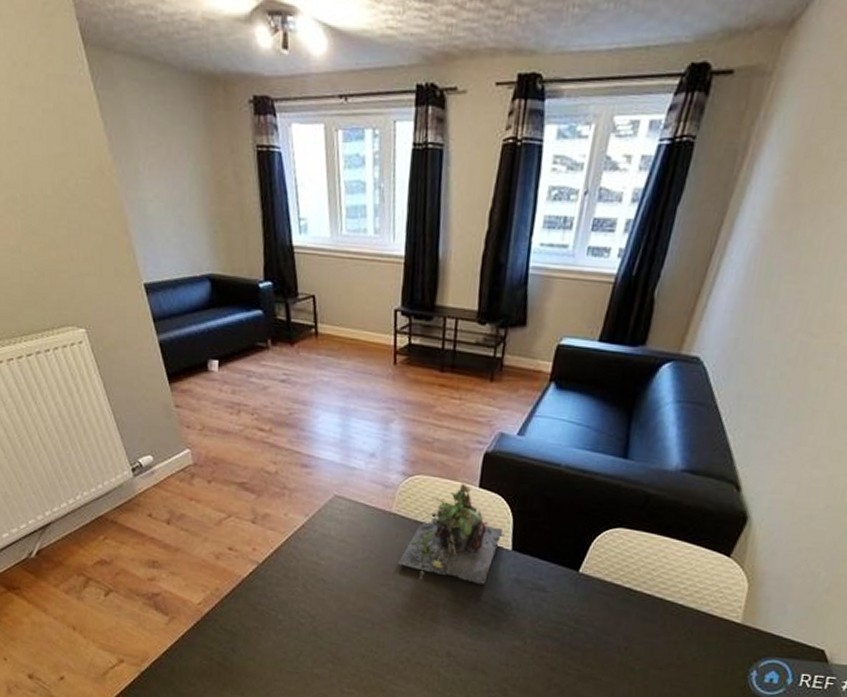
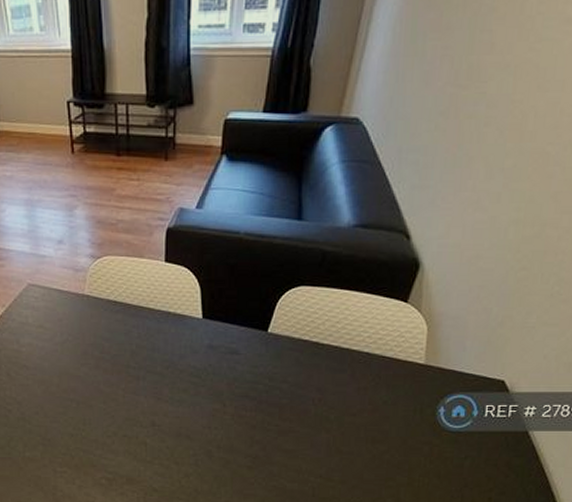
plant: present [397,483,502,584] -> none [95,259,191,357]

